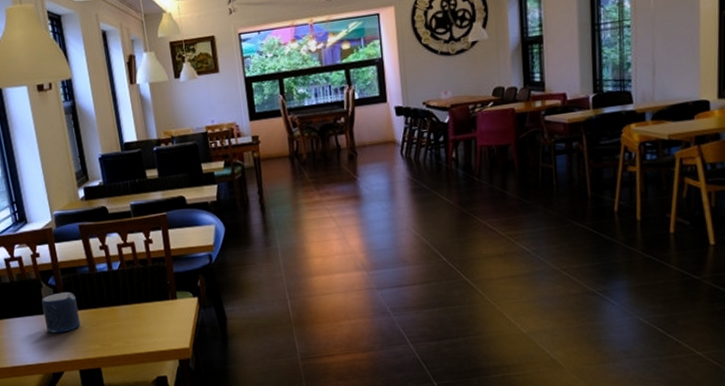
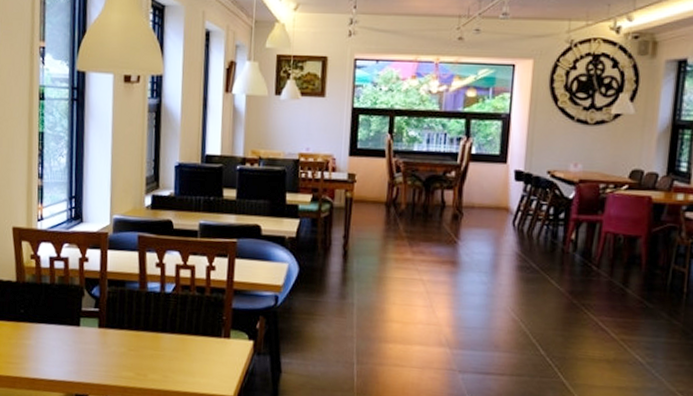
candle: present [41,291,81,333] -> none [79,305,119,352]

